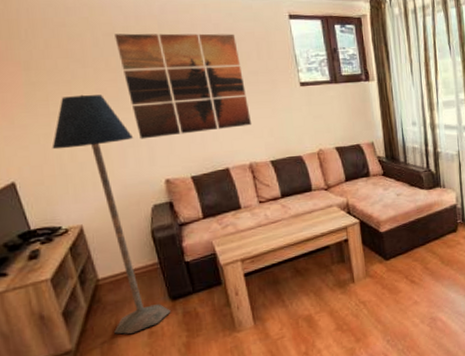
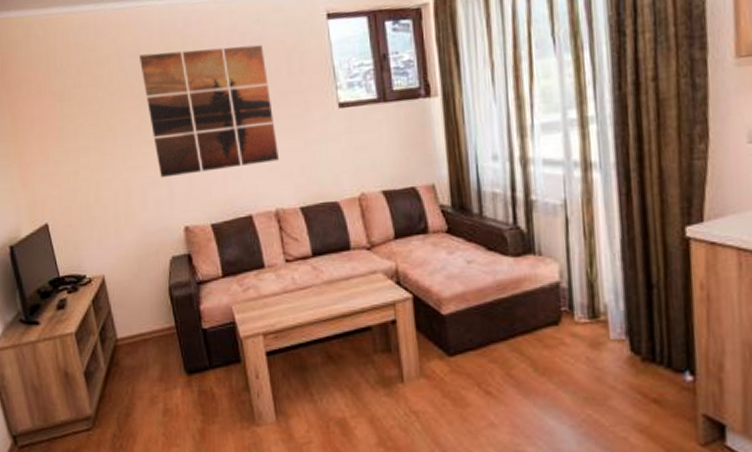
floor lamp: present [52,94,171,335] -> none [80,126,186,409]

